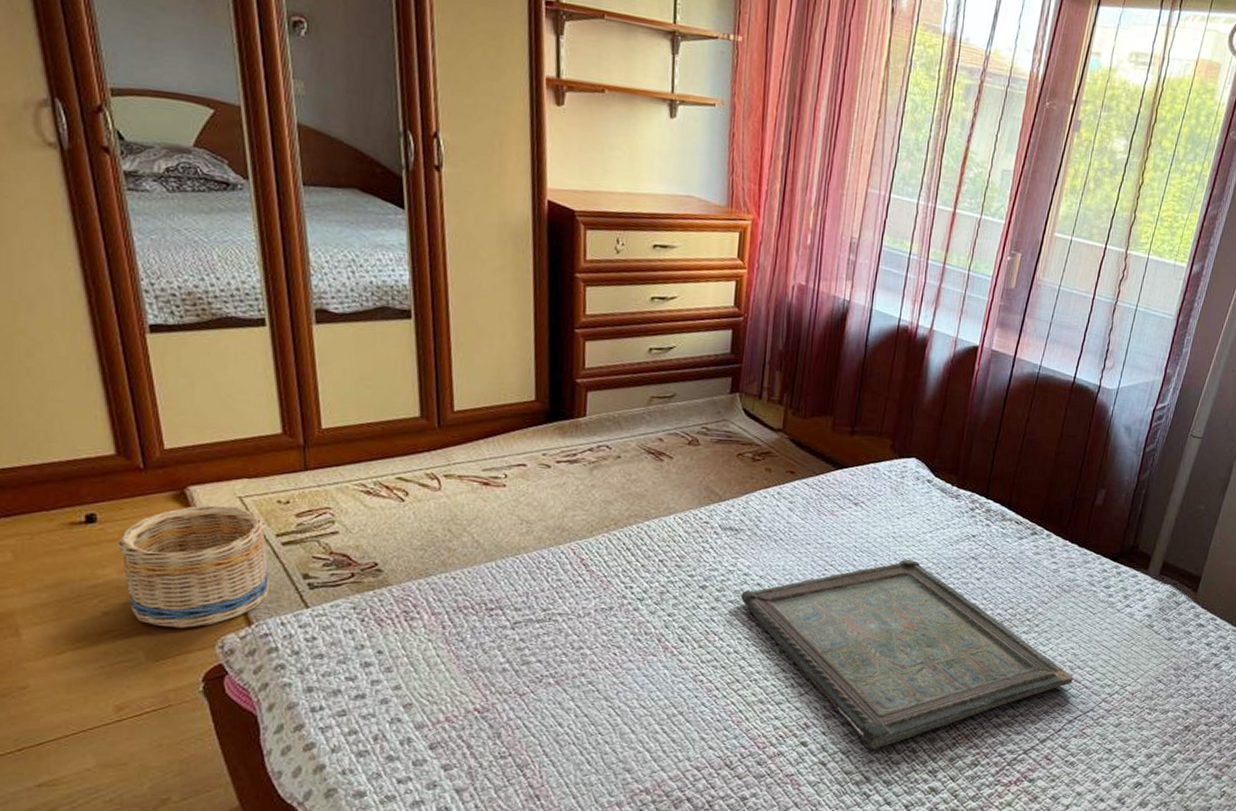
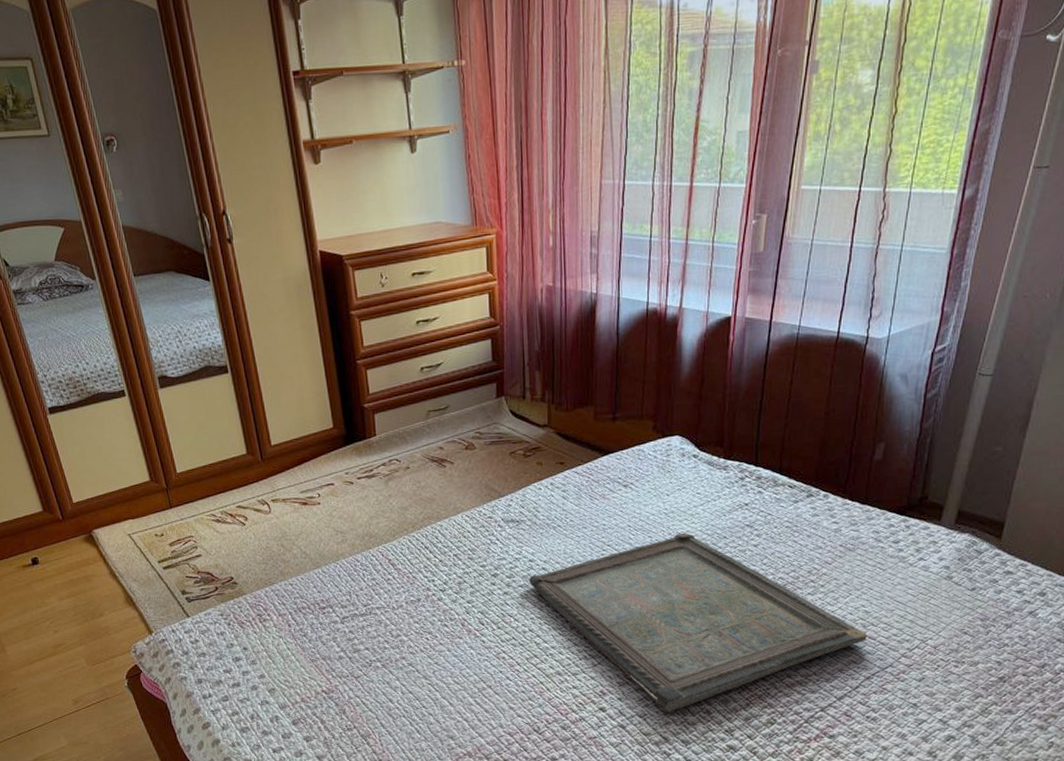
basket: present [118,505,271,628] -> none [55,542,160,639]

